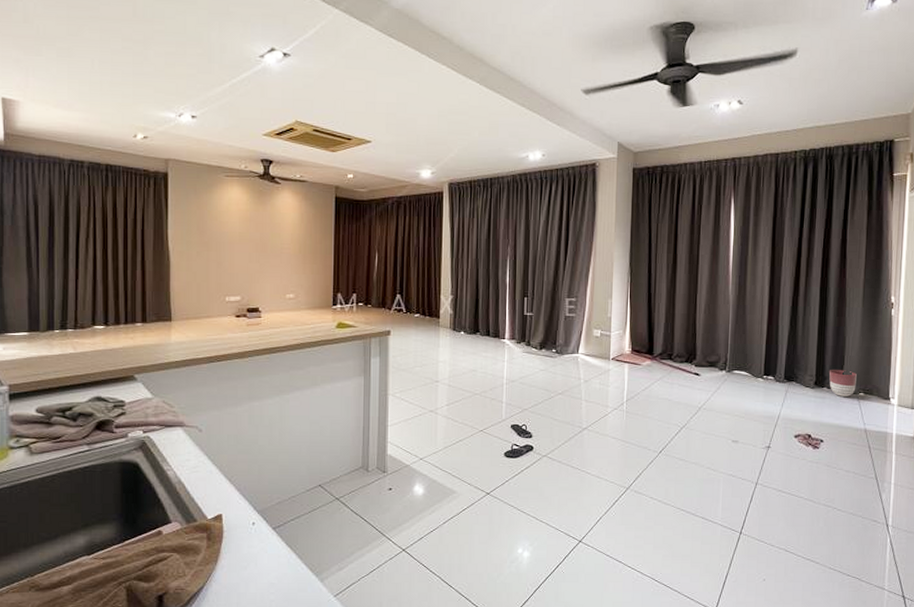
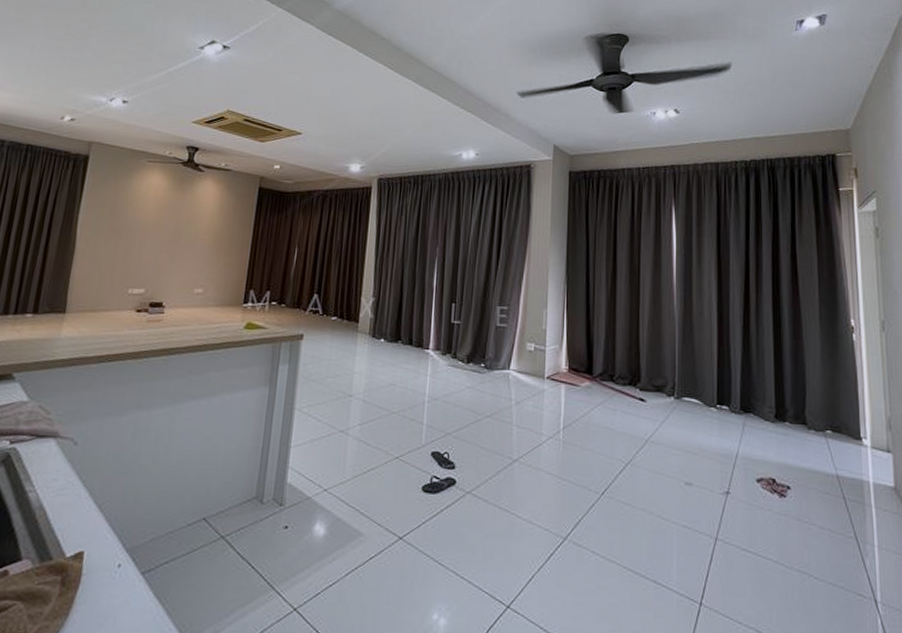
planter: present [828,369,857,396] -> none [789,400,822,434]

